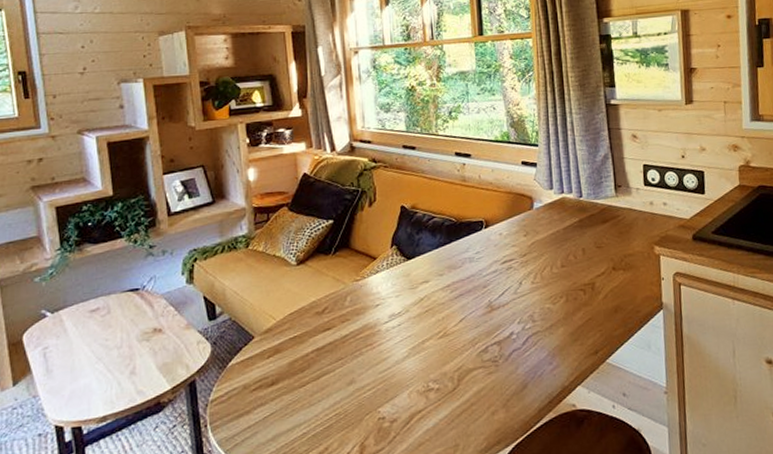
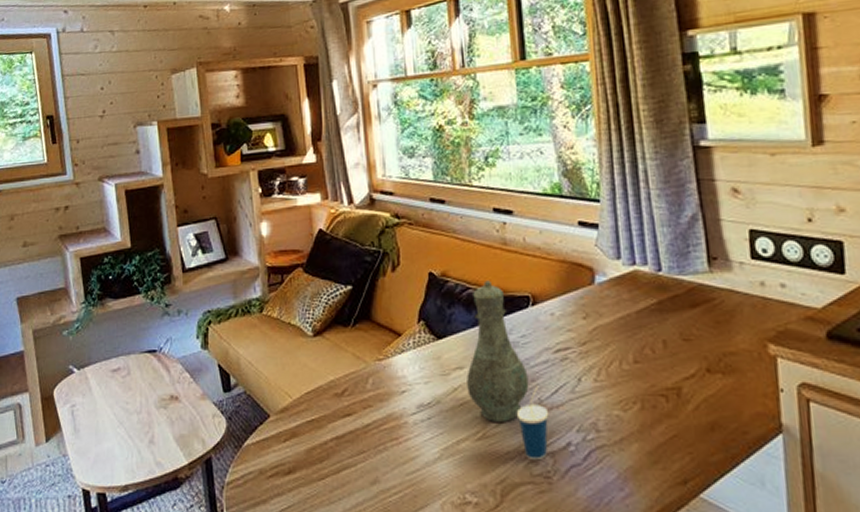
vase: none [431,210,482,323] -> present [467,280,529,422]
cup: none [471,290,497,350] -> present [516,386,549,461]

